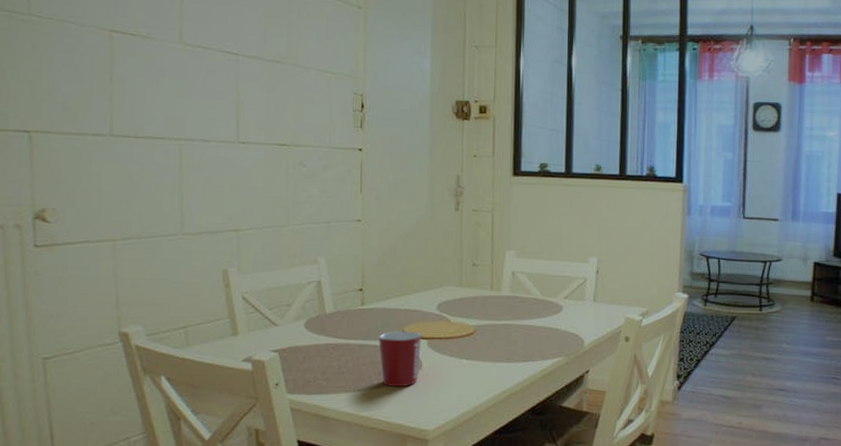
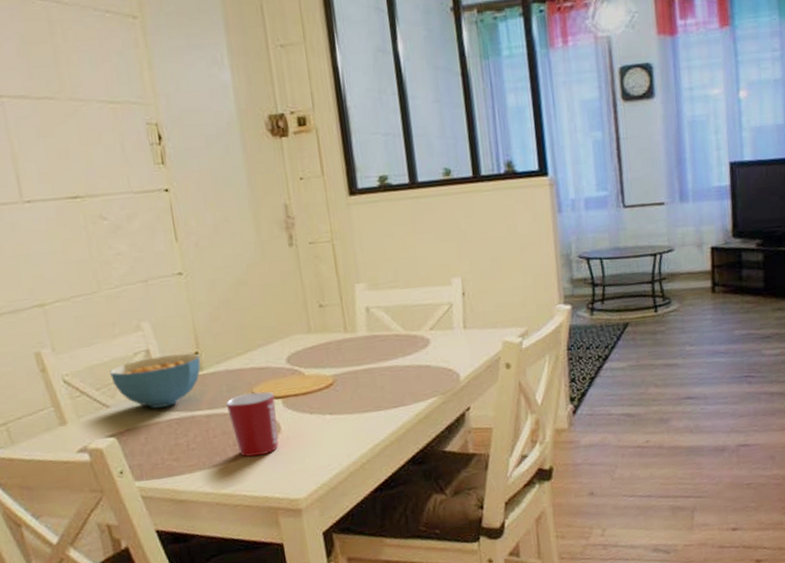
cereal bowl: none [284,288,363,332] -> present [110,353,201,408]

